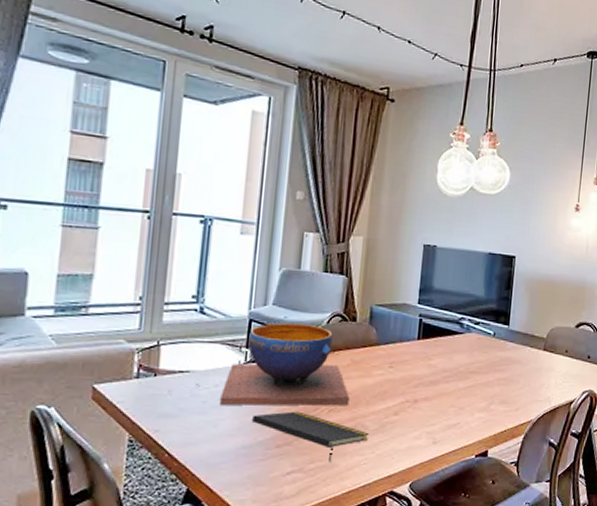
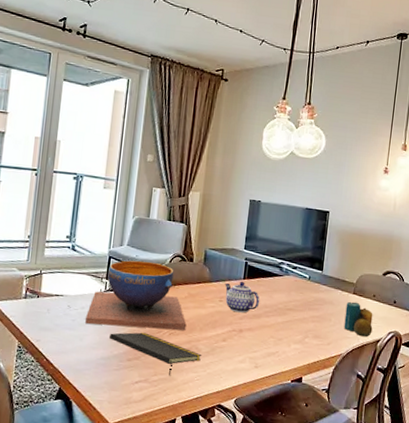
teapot: none [395,343,438,380] -> present [225,282,260,313]
candle: none [533,359,566,399] -> present [343,301,373,337]

